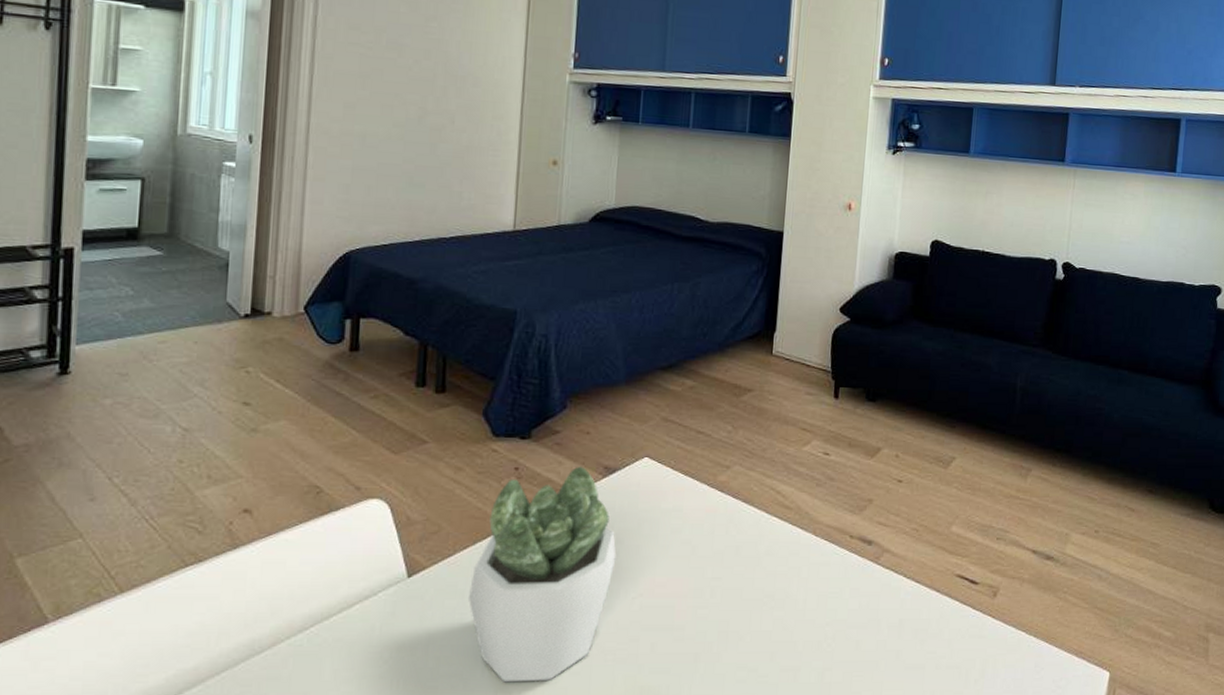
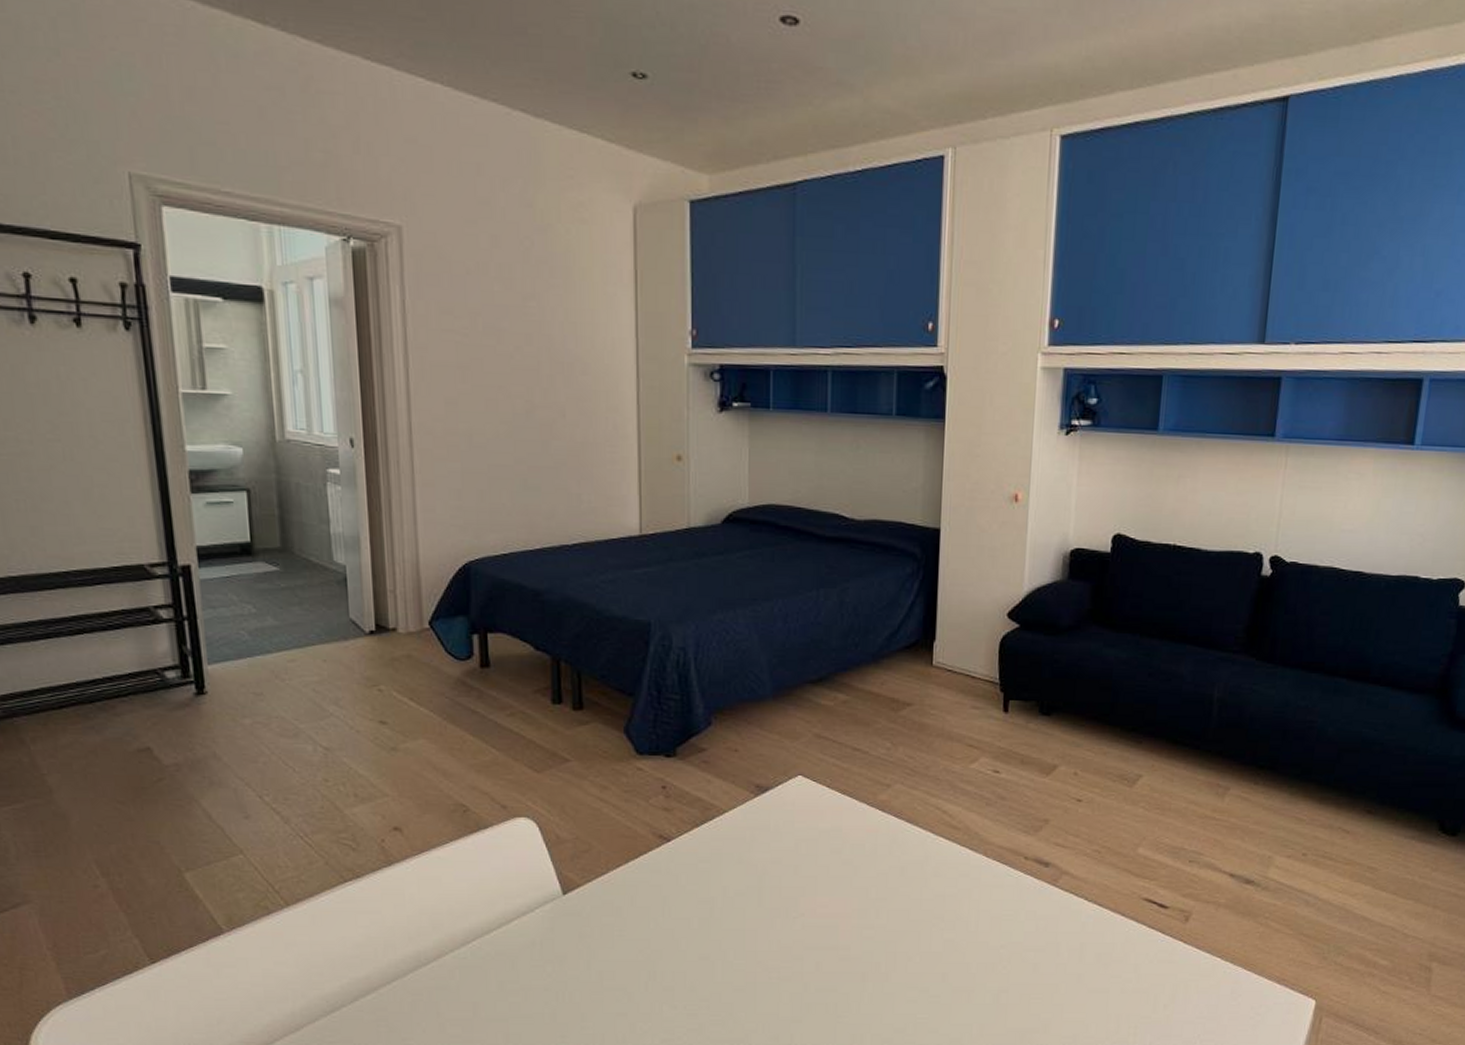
succulent plant: present [469,466,616,683] -> none [626,784,774,997]

